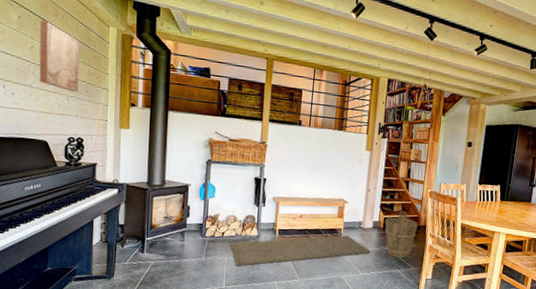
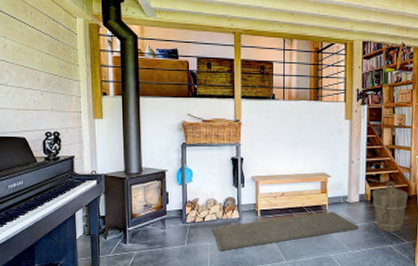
wall art: present [39,20,80,93] -> none [11,19,52,87]

